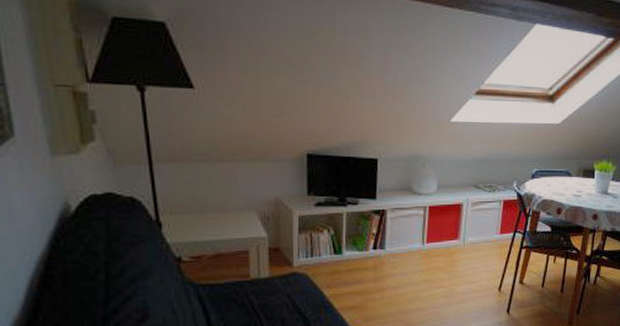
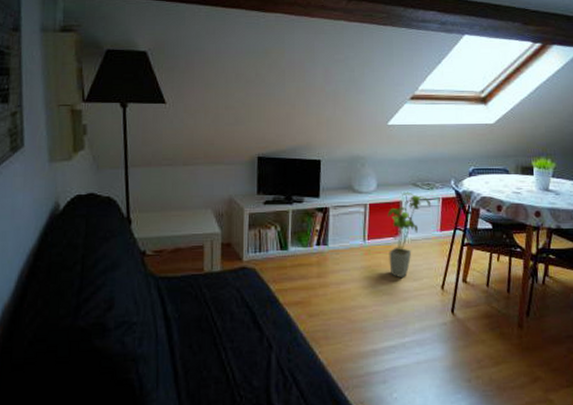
house plant: none [447,195,493,281] -> present [387,193,432,279]

